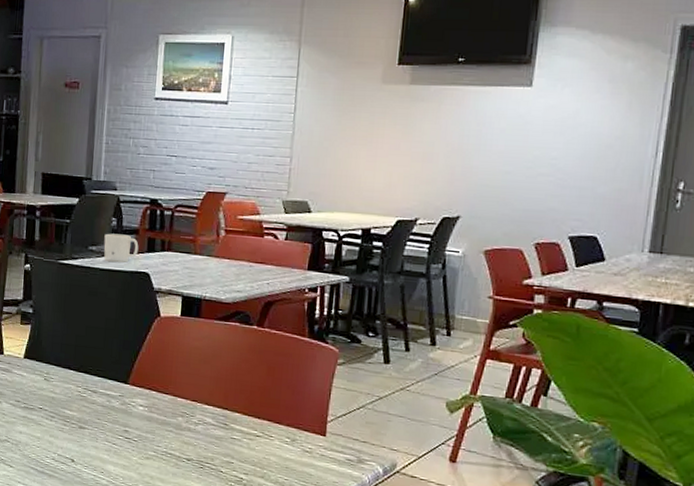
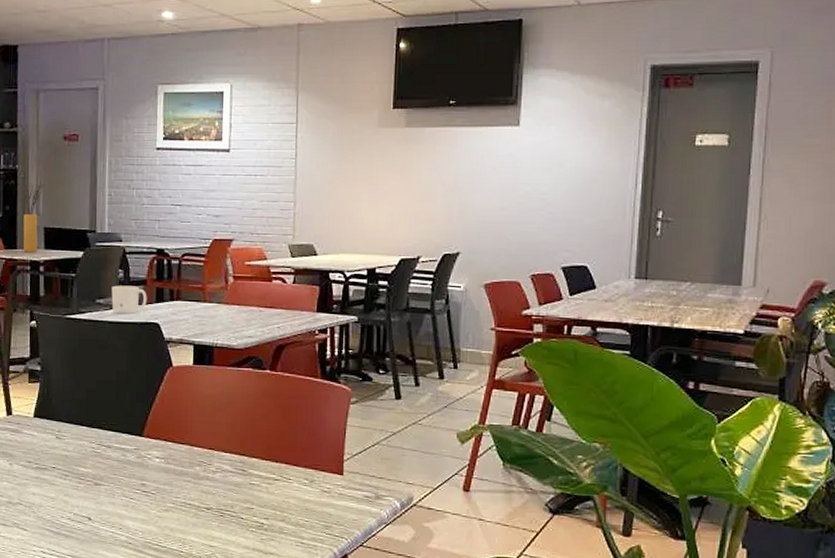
vase: none [21,127,45,198] -> present [22,181,45,254]

